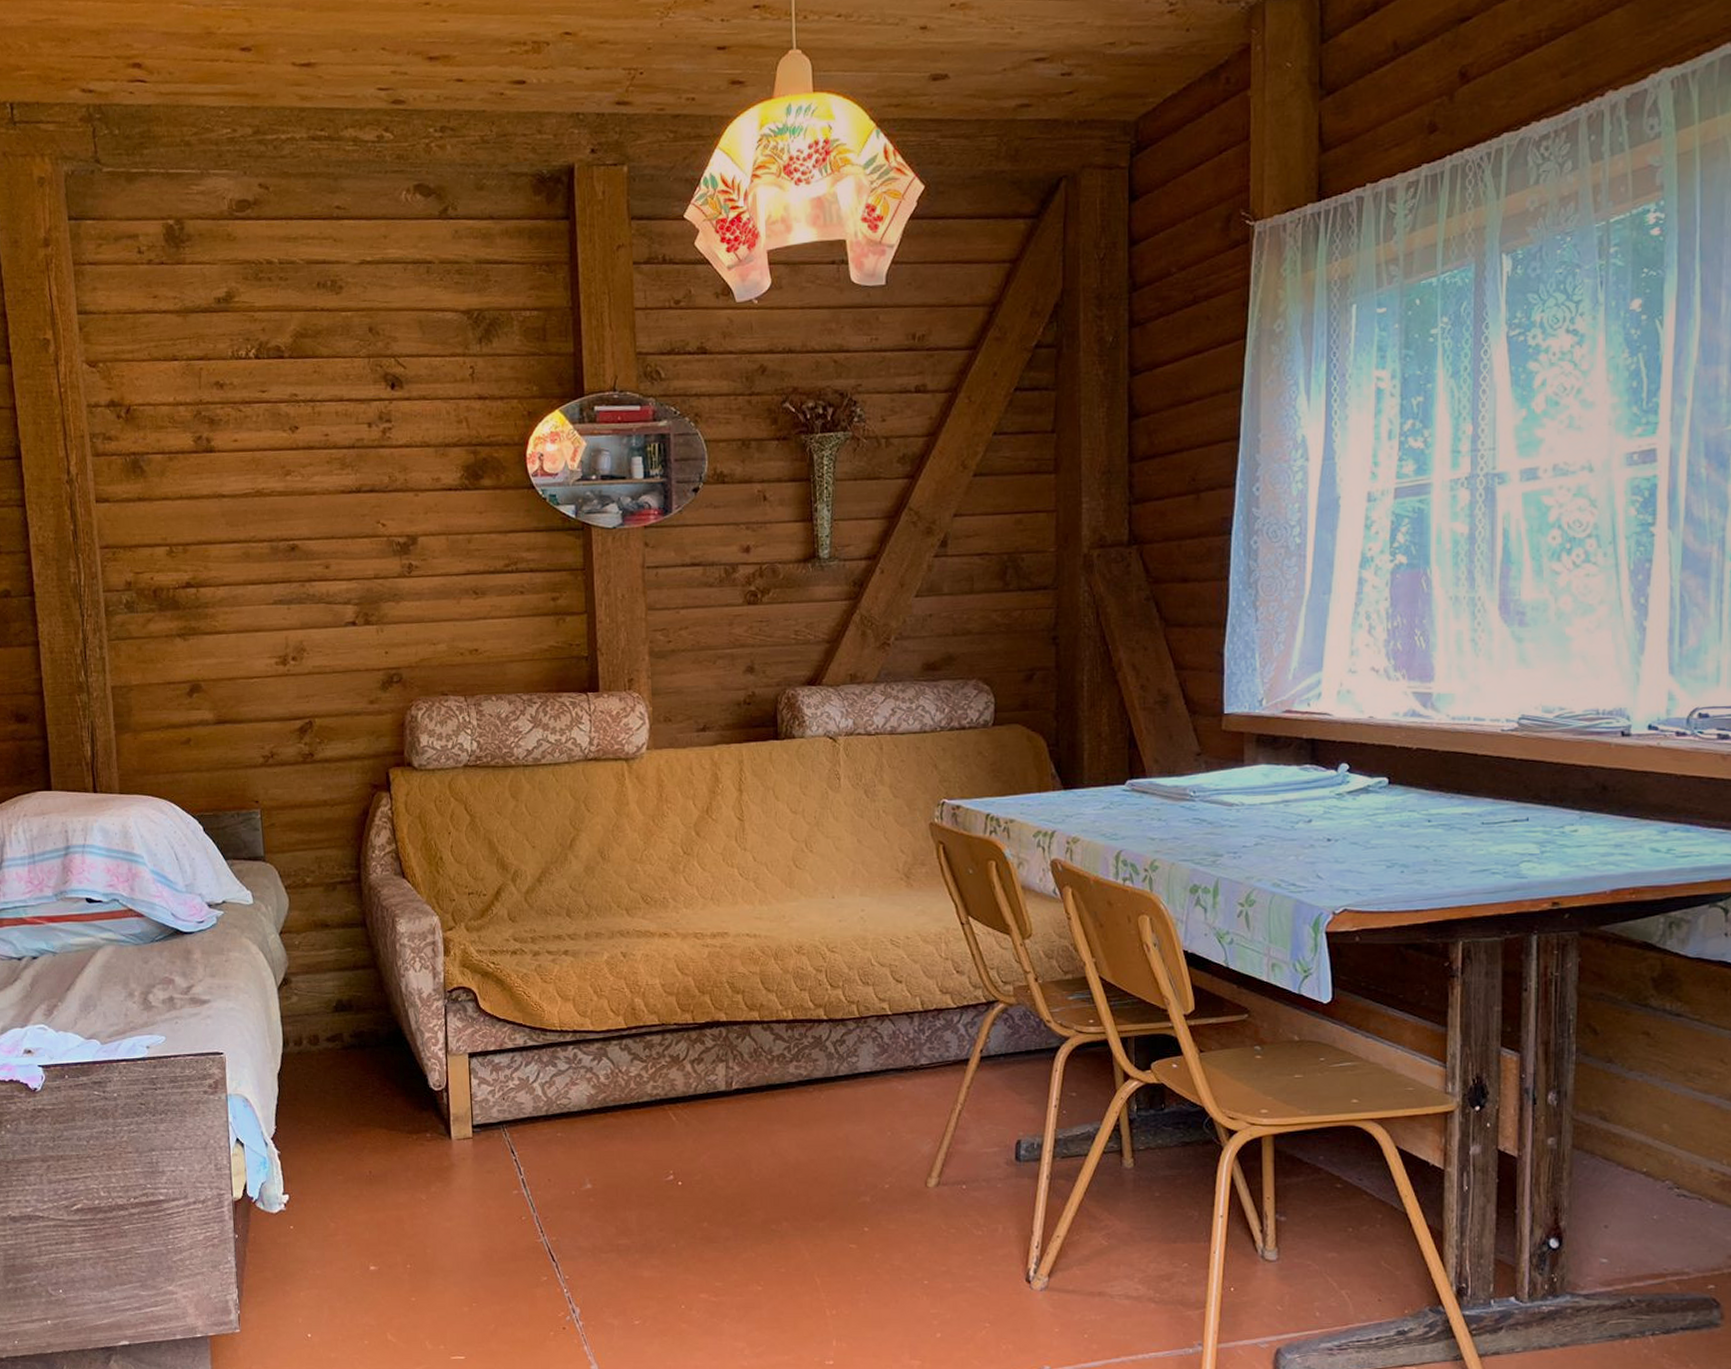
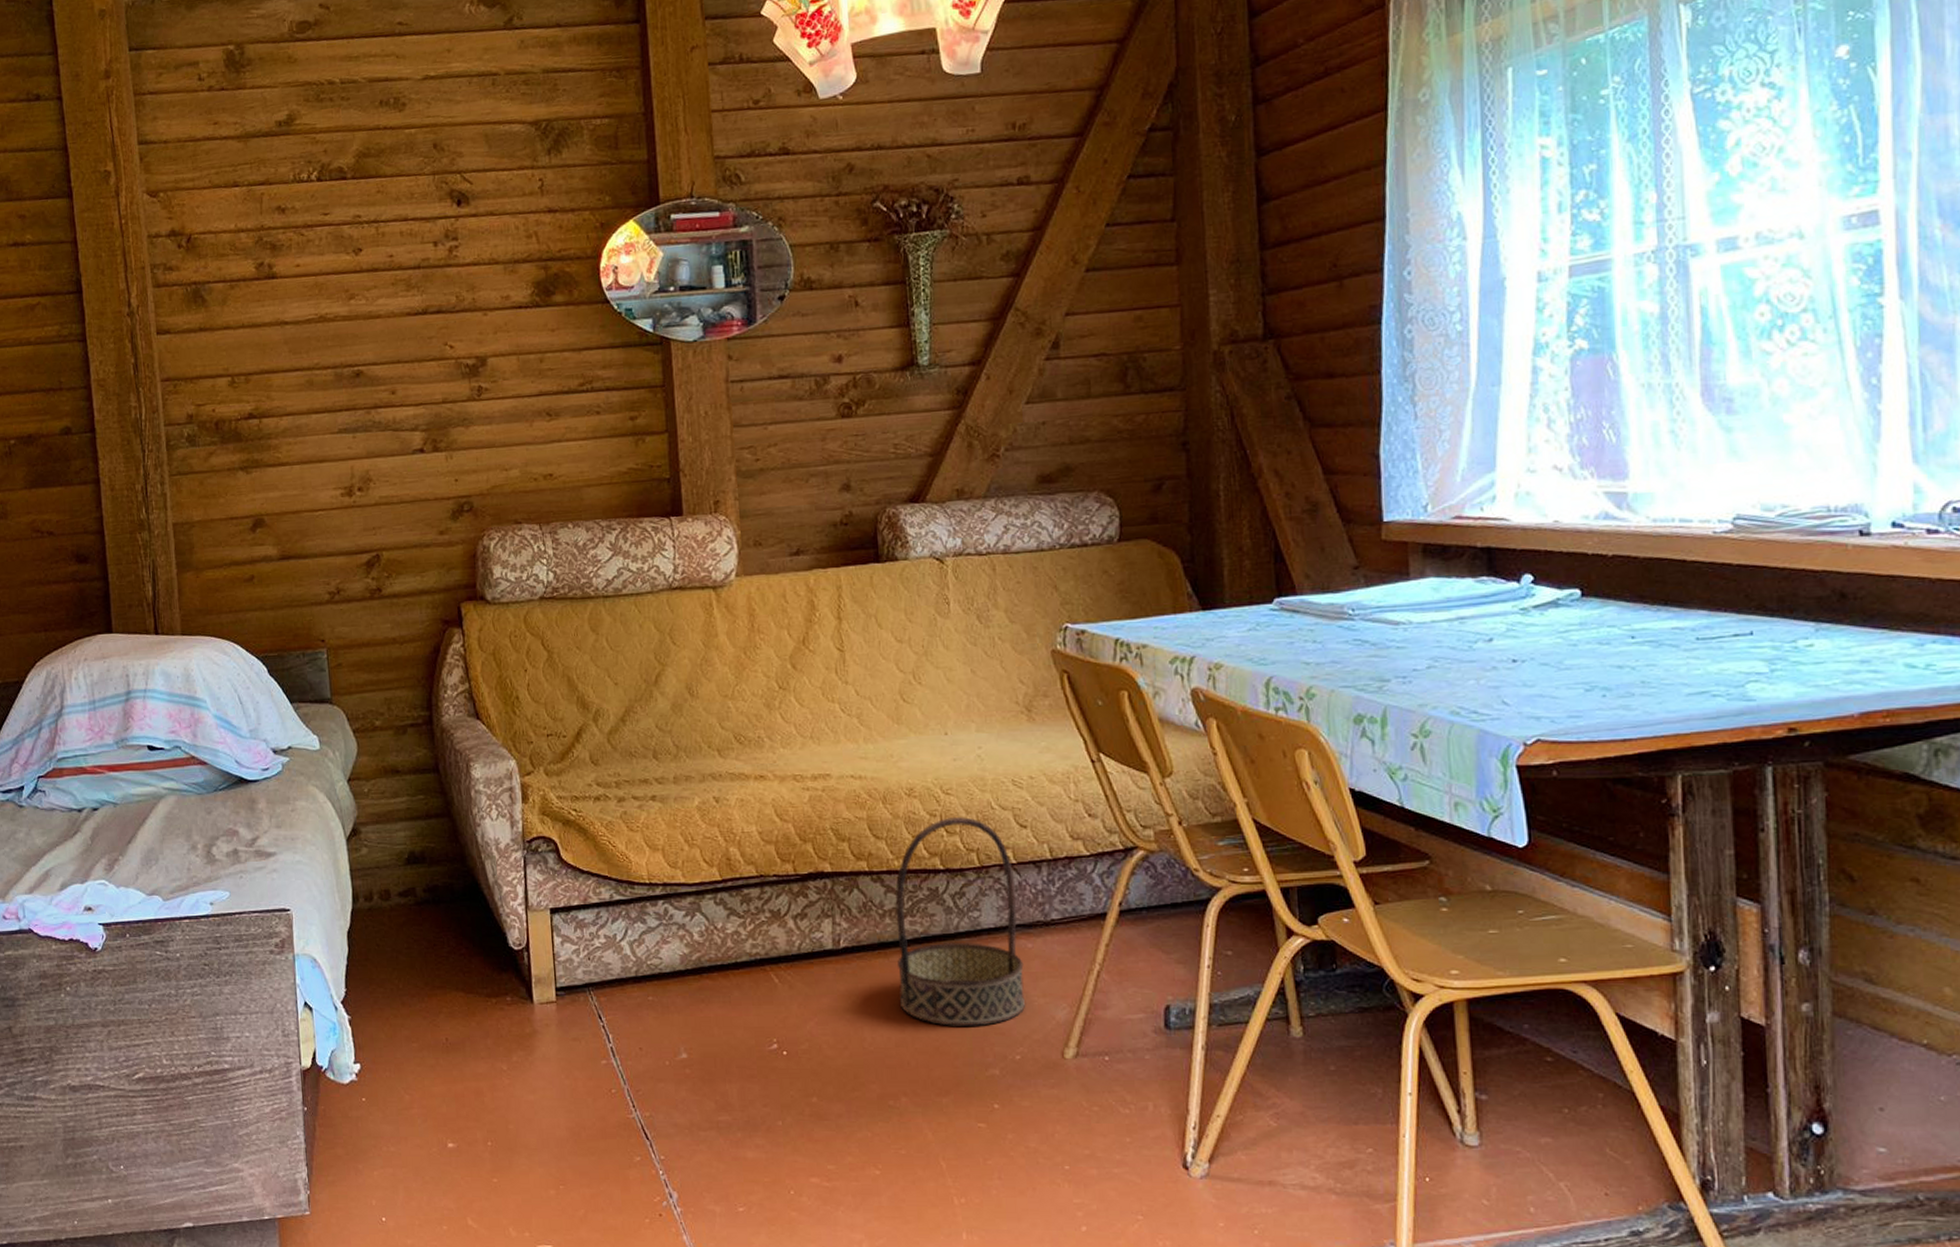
basket: none [782,972,896,1160] -> present [895,816,1026,1027]

